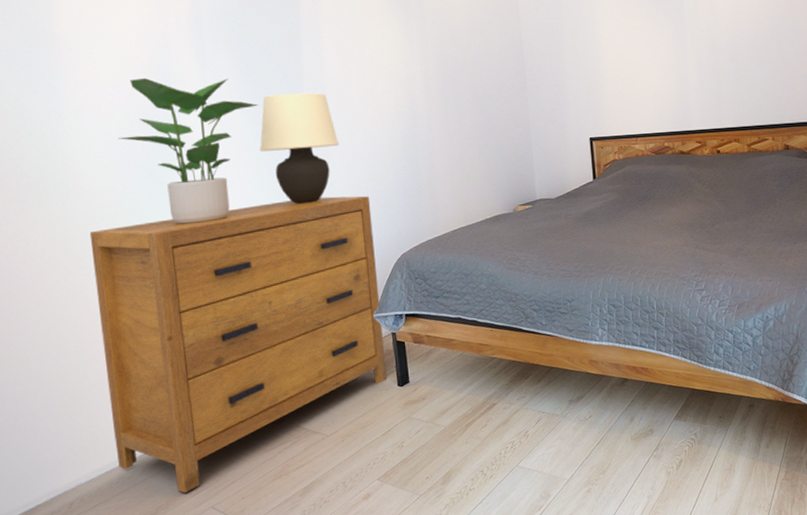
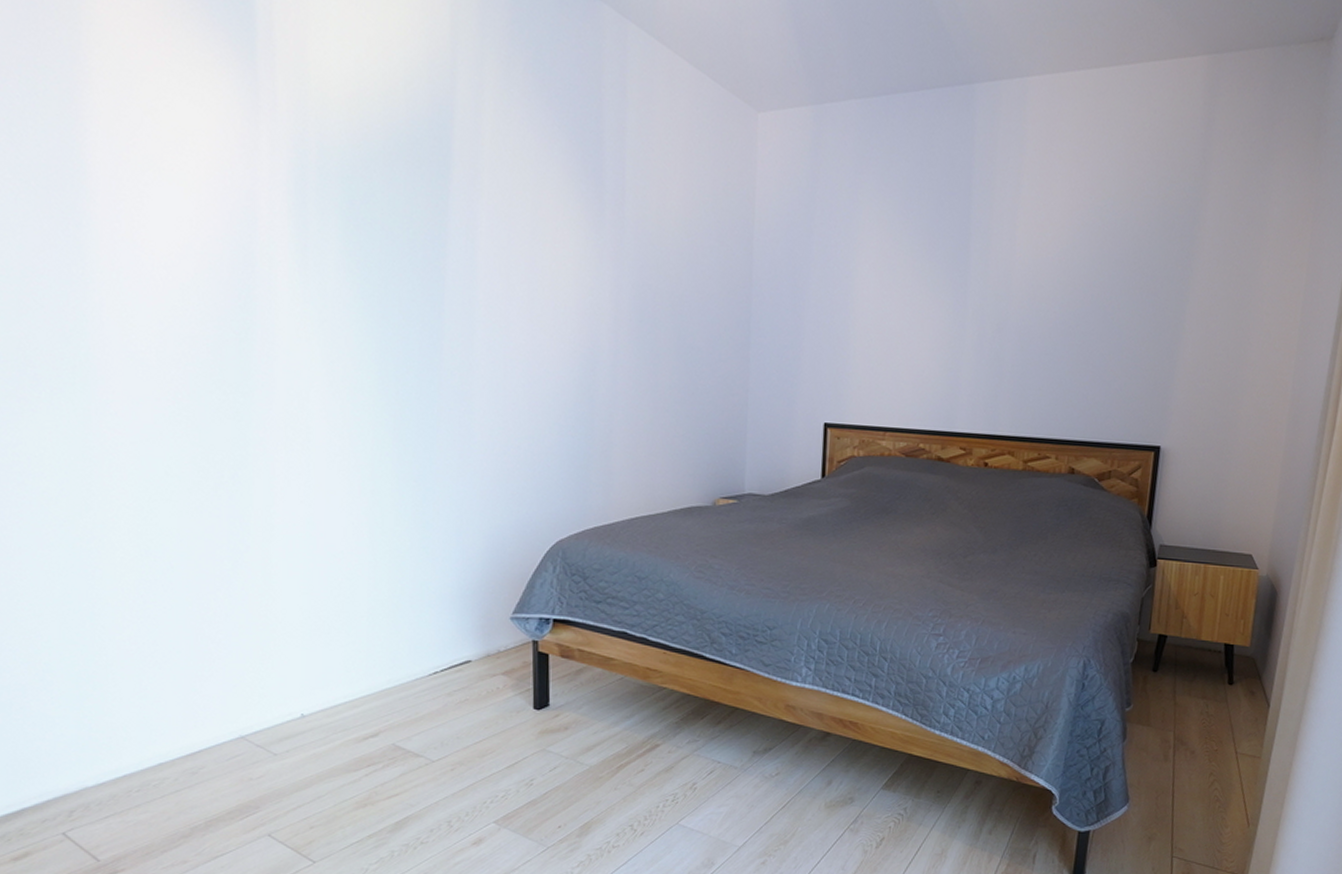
dresser: present [89,196,387,493] -> none [121,449,522,814]
potted plant: present [118,77,259,224] -> none [171,250,380,464]
table lamp: present [259,92,340,204] -> none [374,302,488,457]

